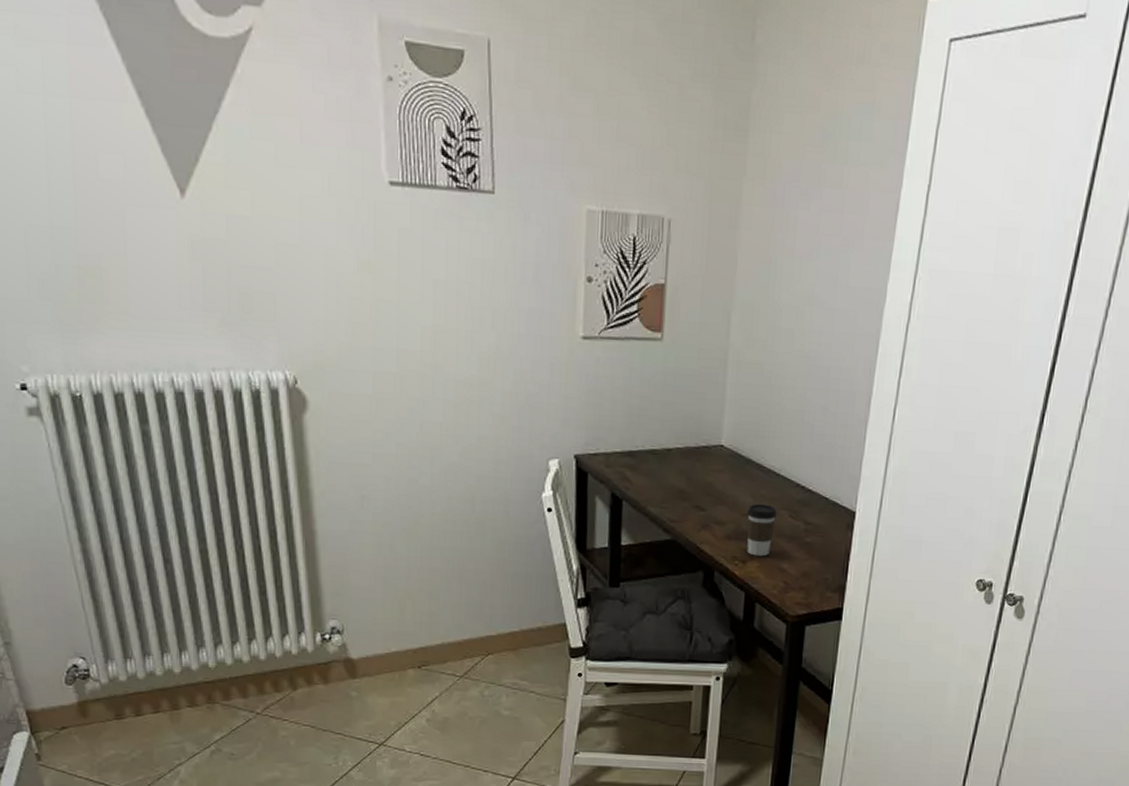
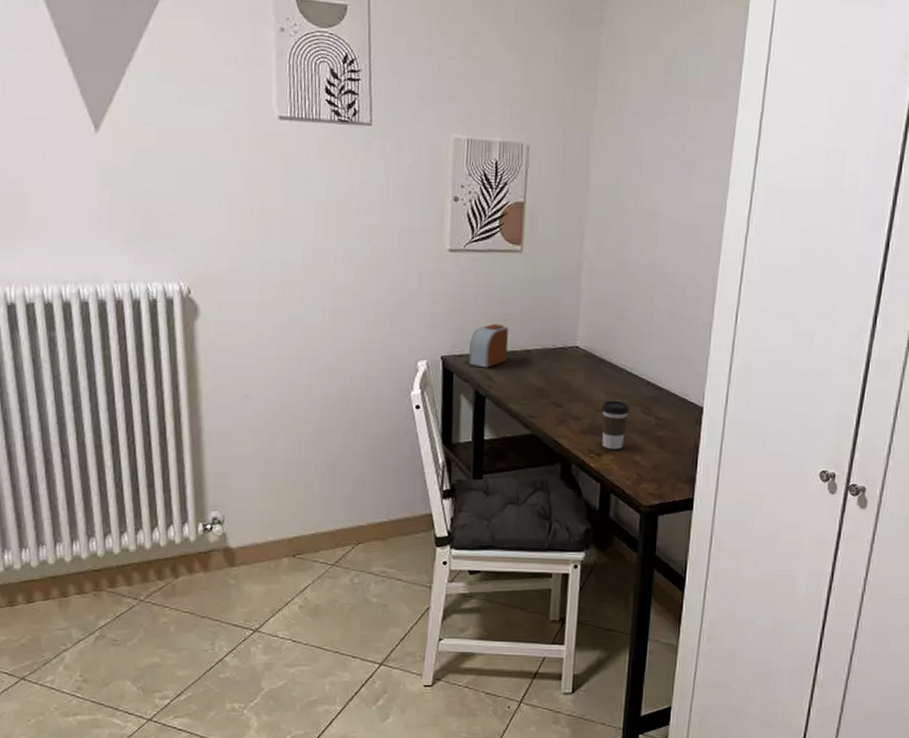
alarm clock: none [604,419,648,468] -> present [469,323,509,368]

